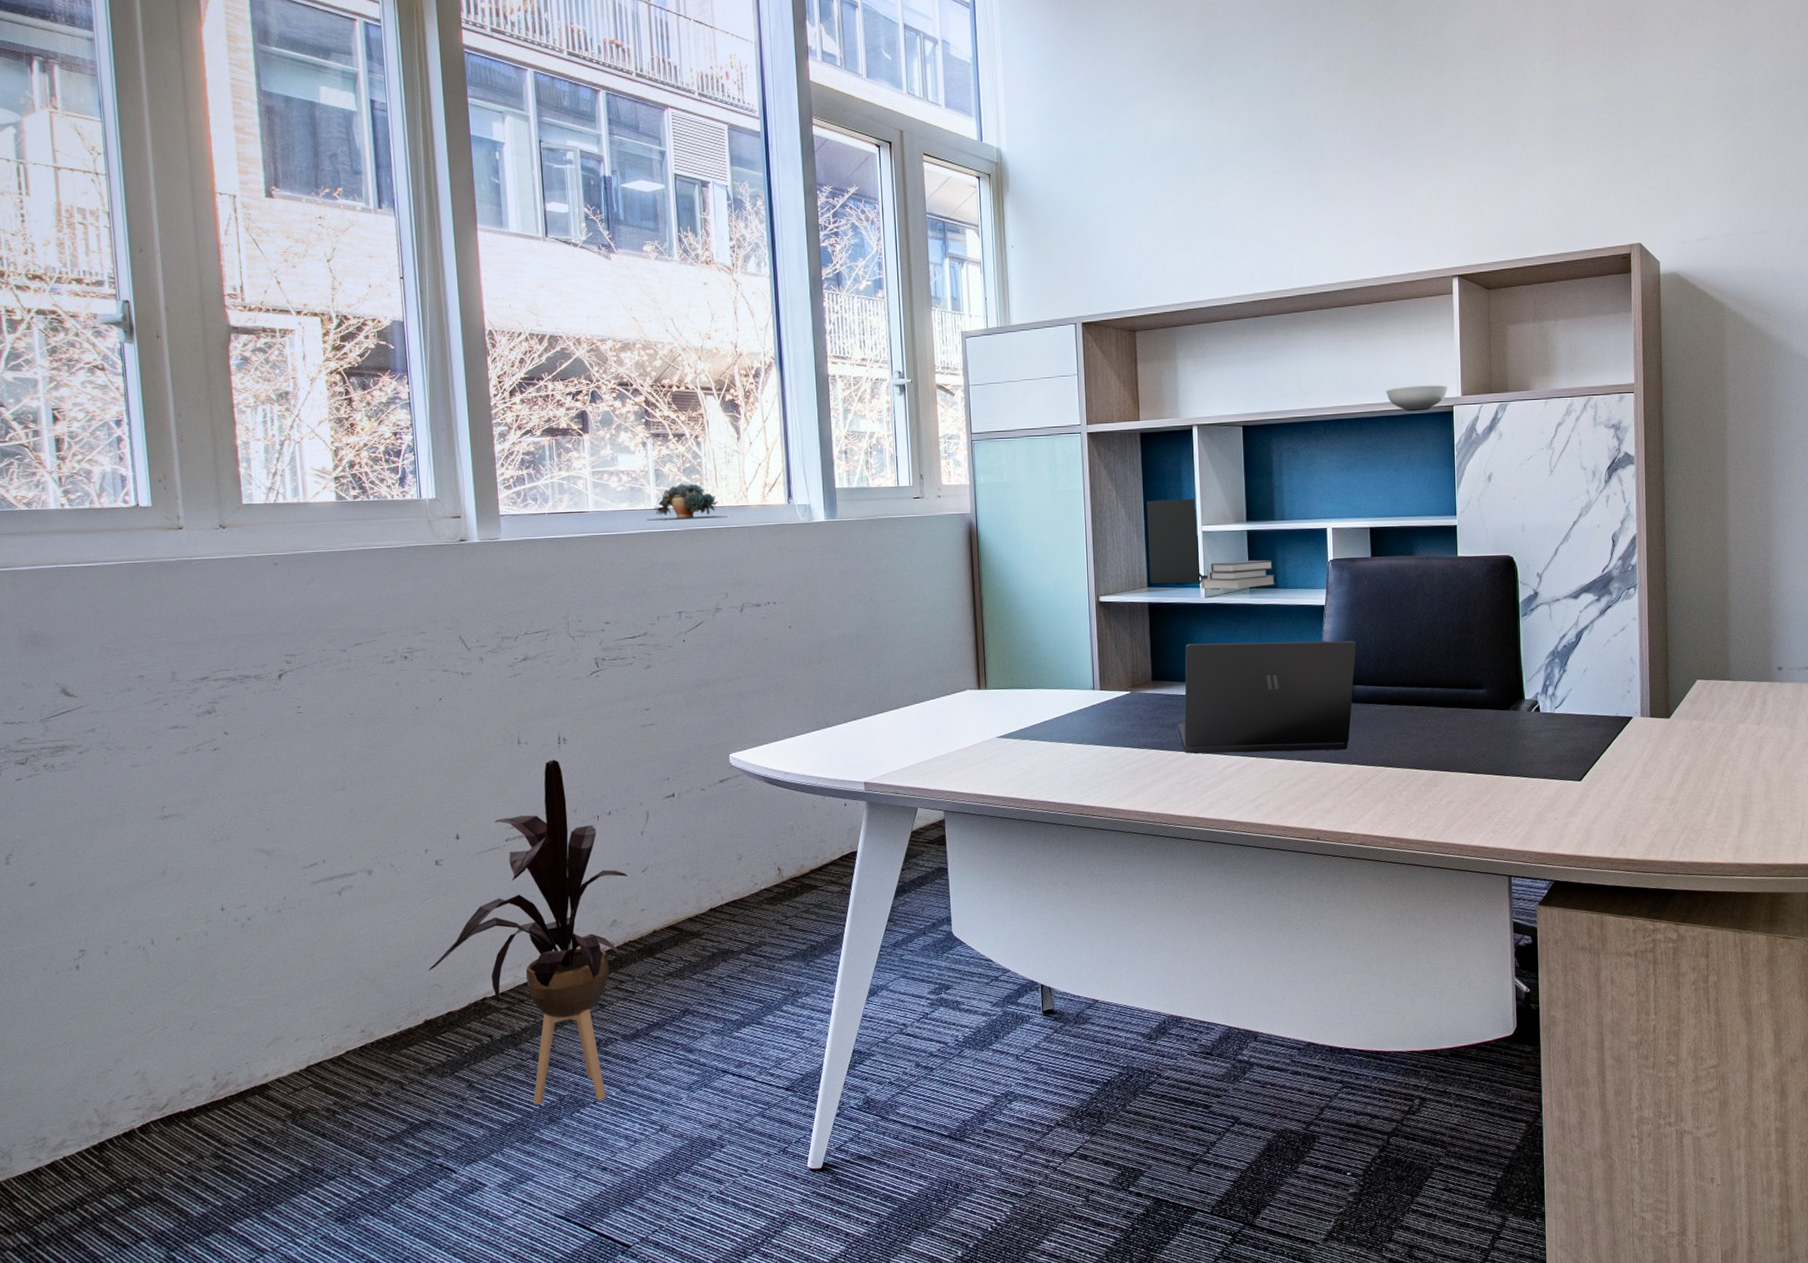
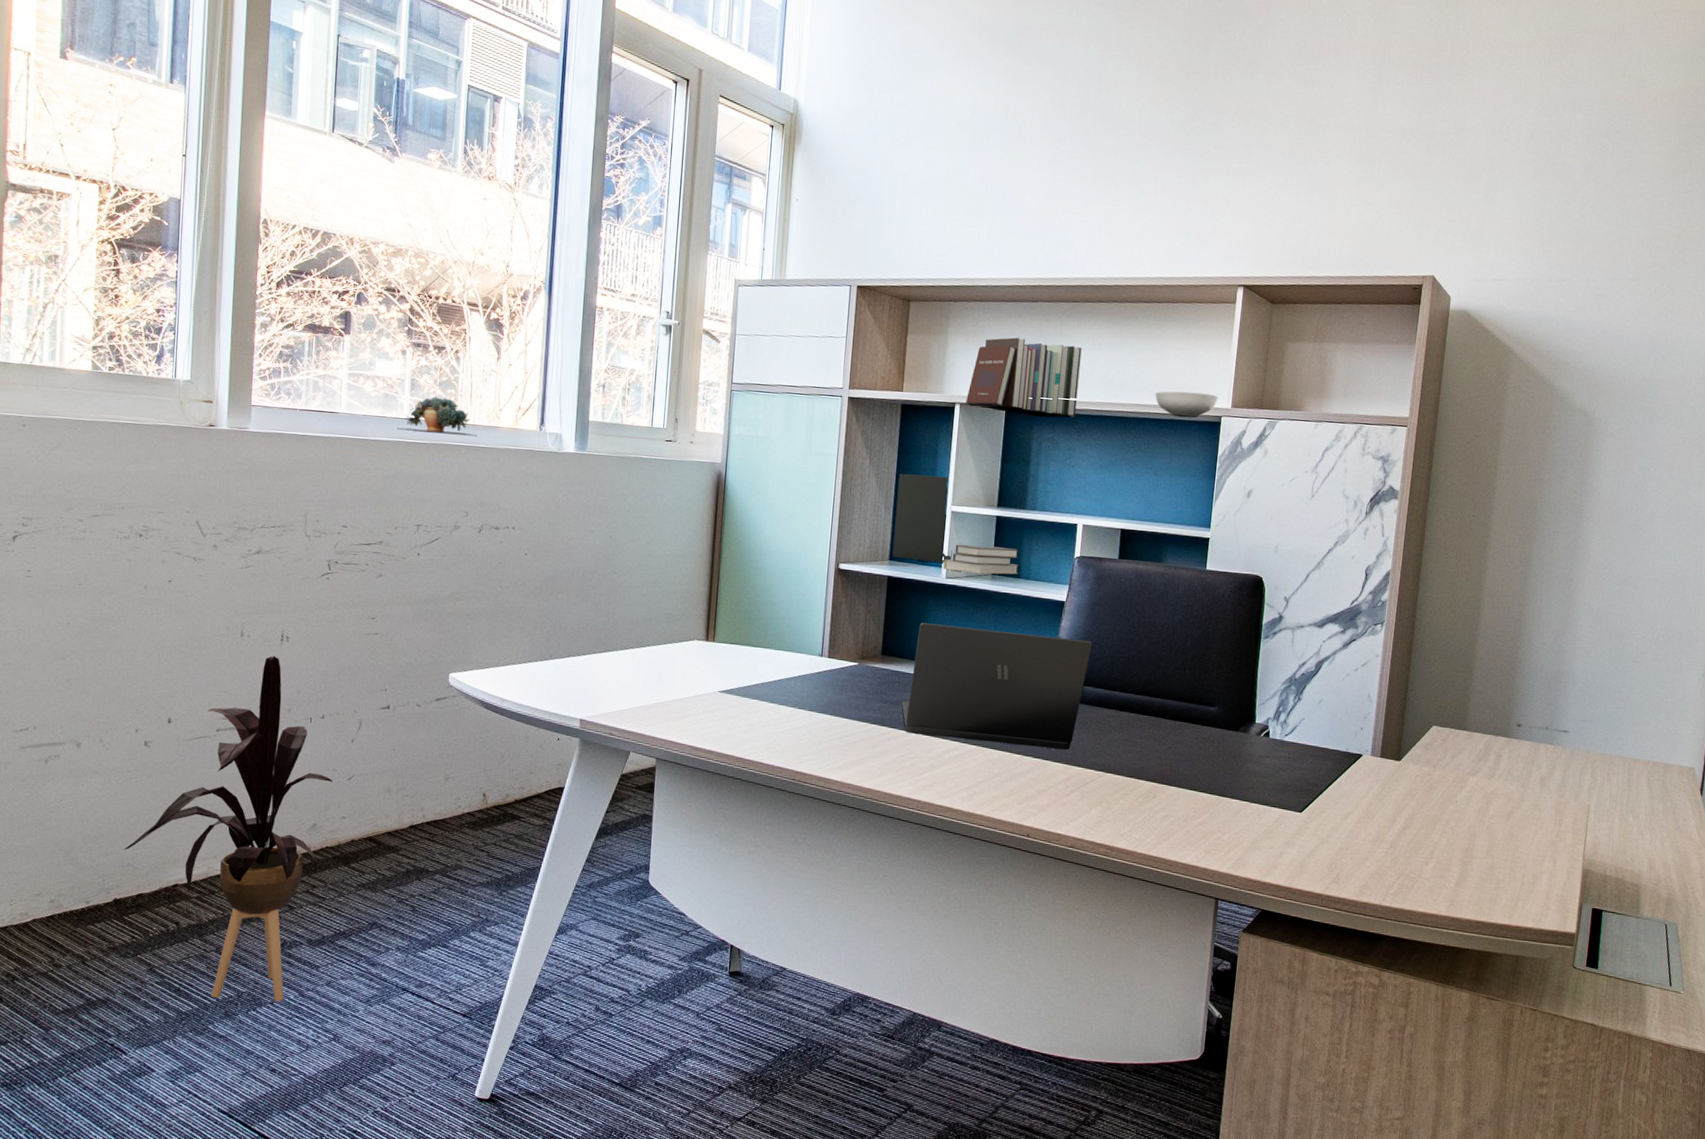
books: none [1202,354,1311,429] -> present [966,337,1082,418]

